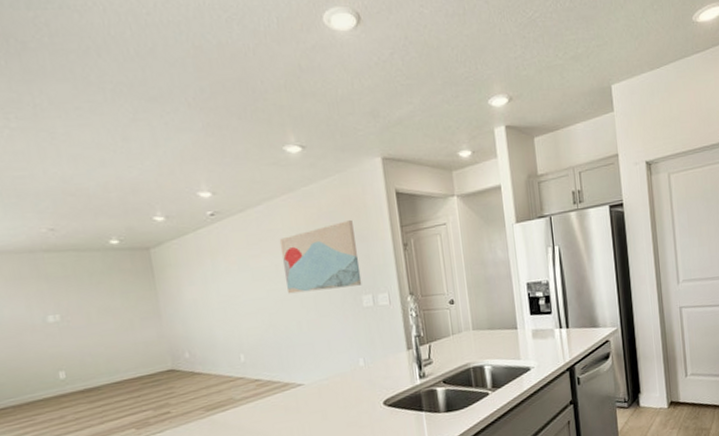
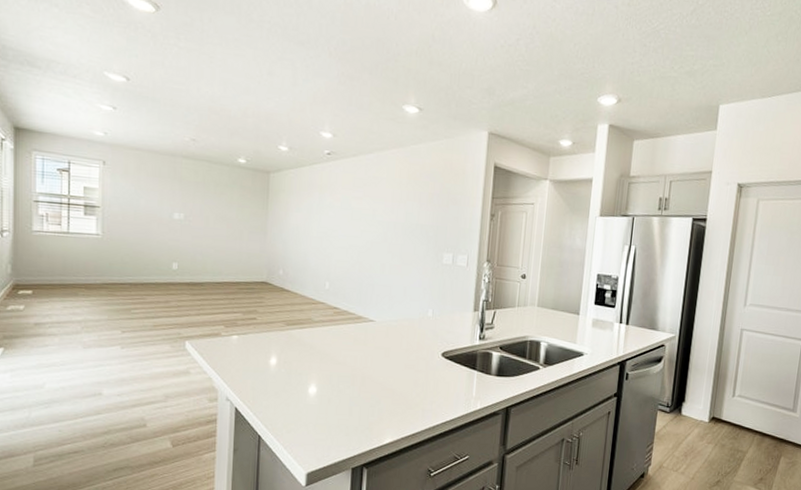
wall art: present [279,219,362,294] -> none [379,182,450,244]

